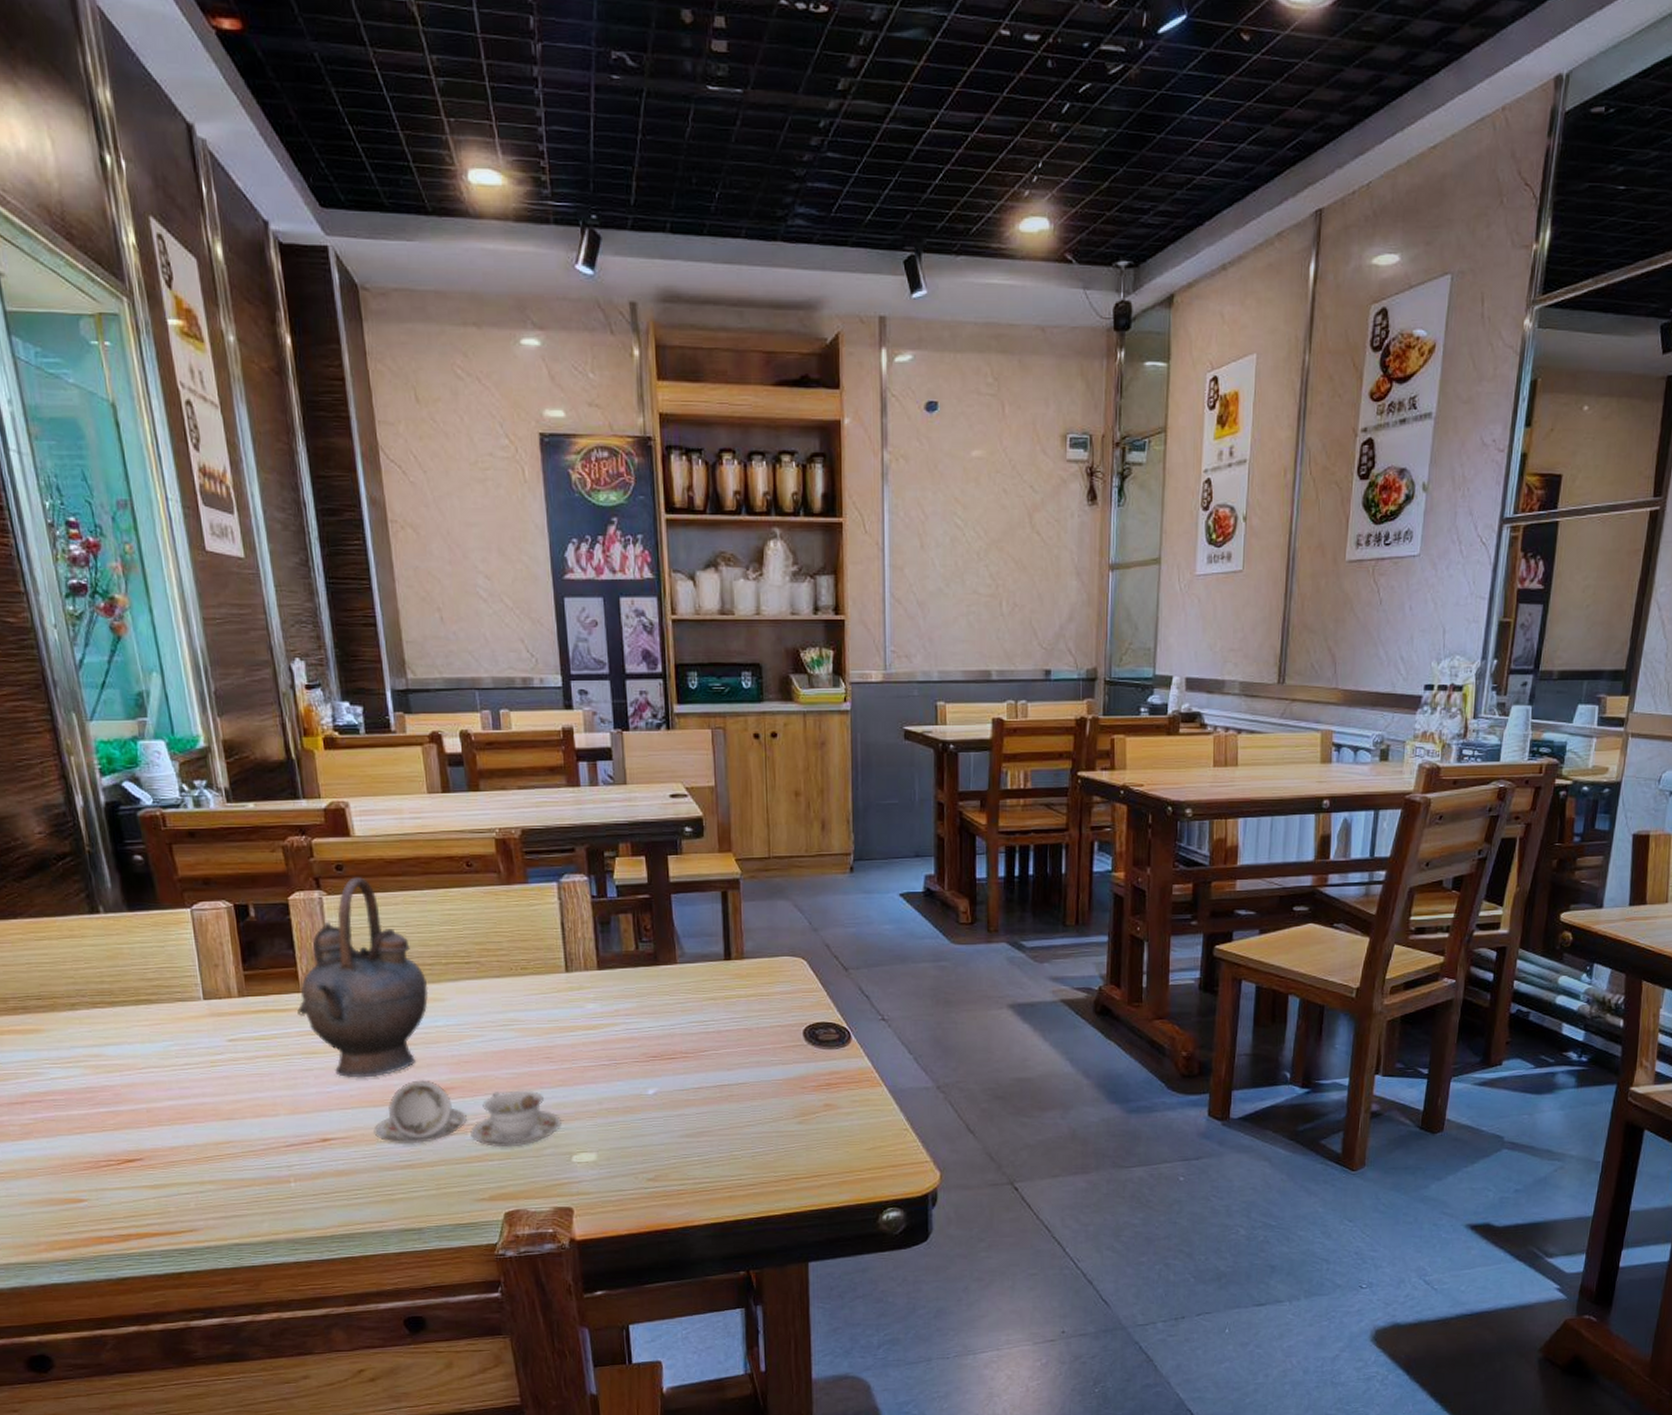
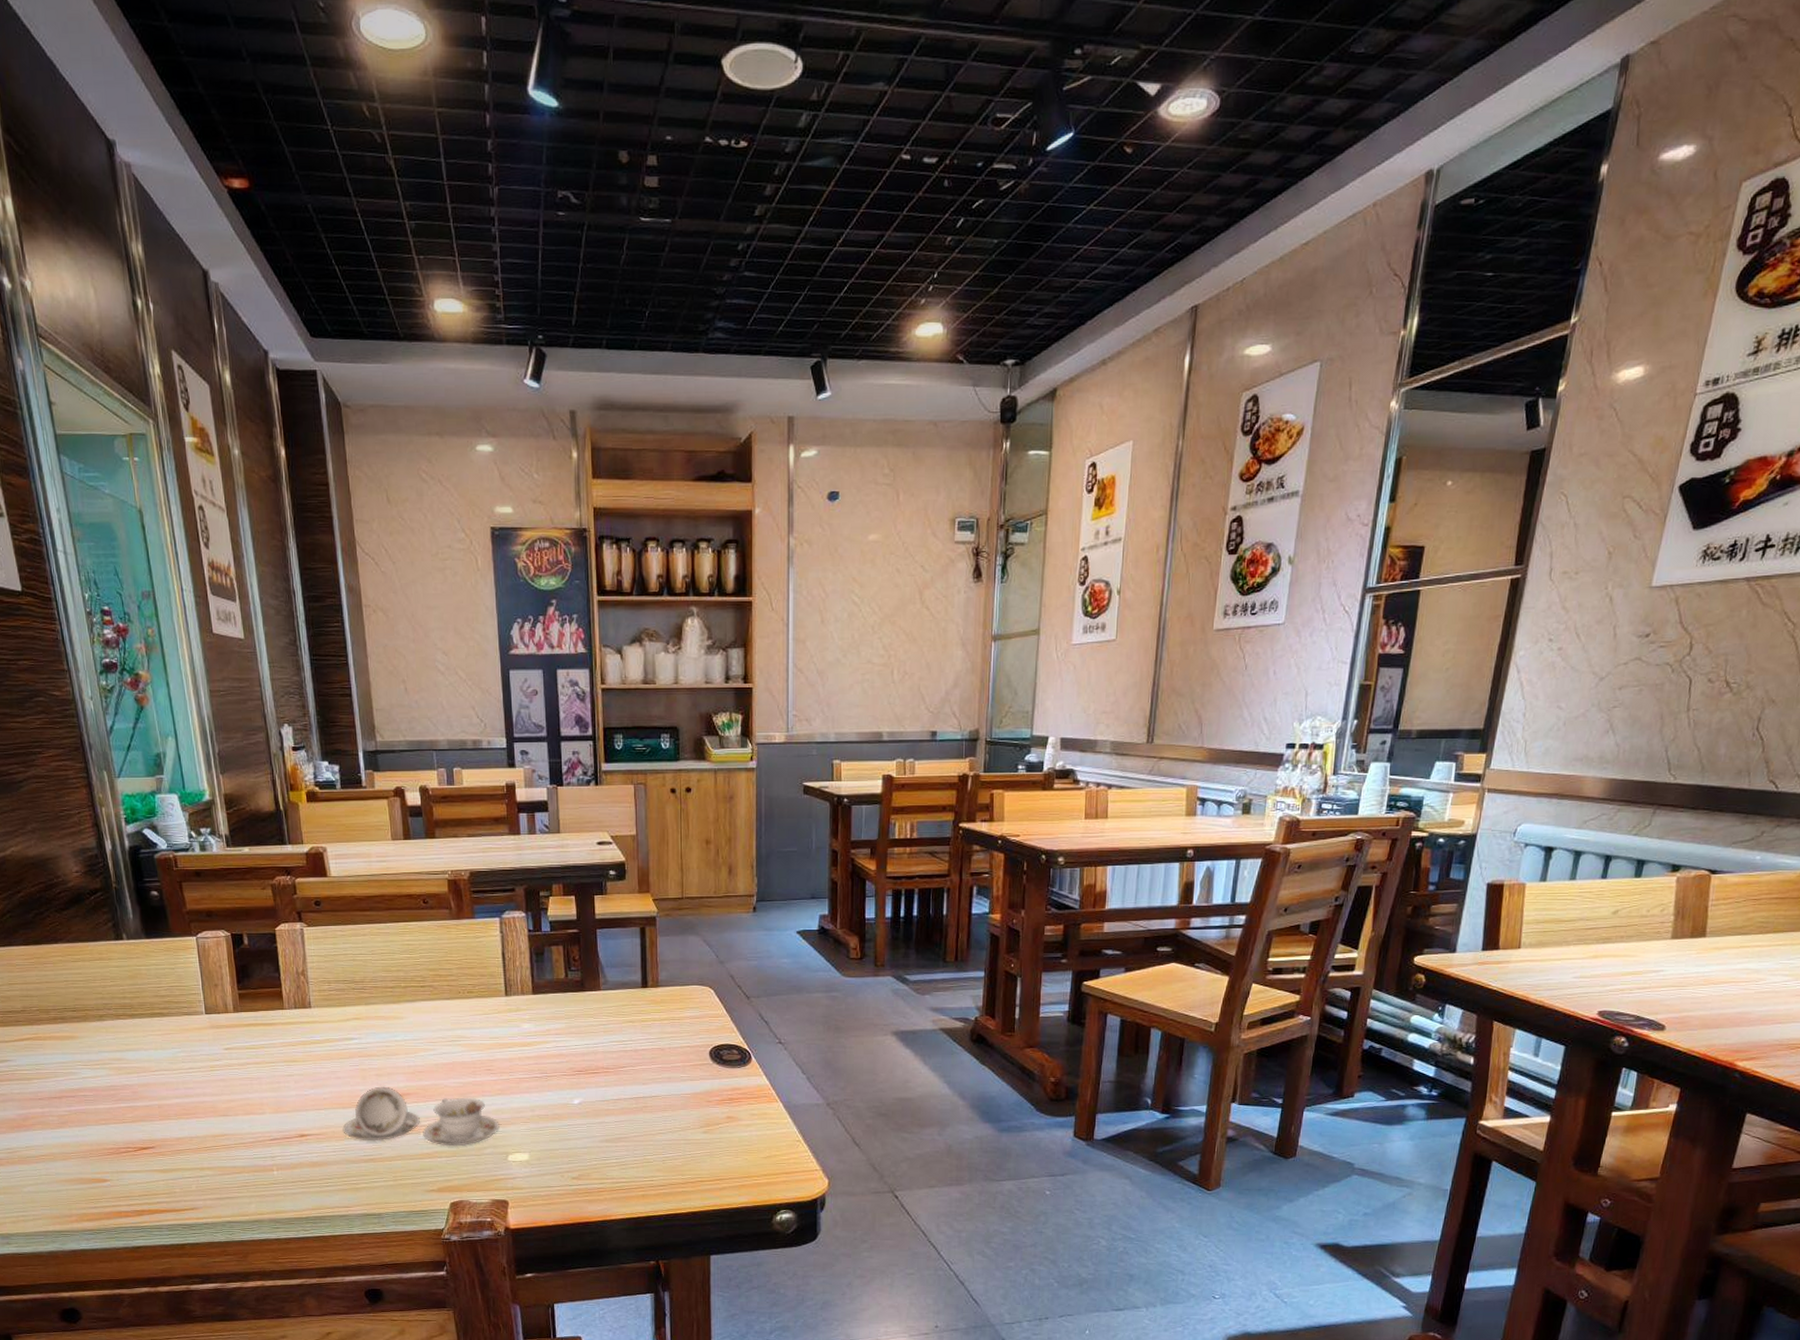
teapot: present [297,877,429,1078] -> none [281,912,390,1084]

